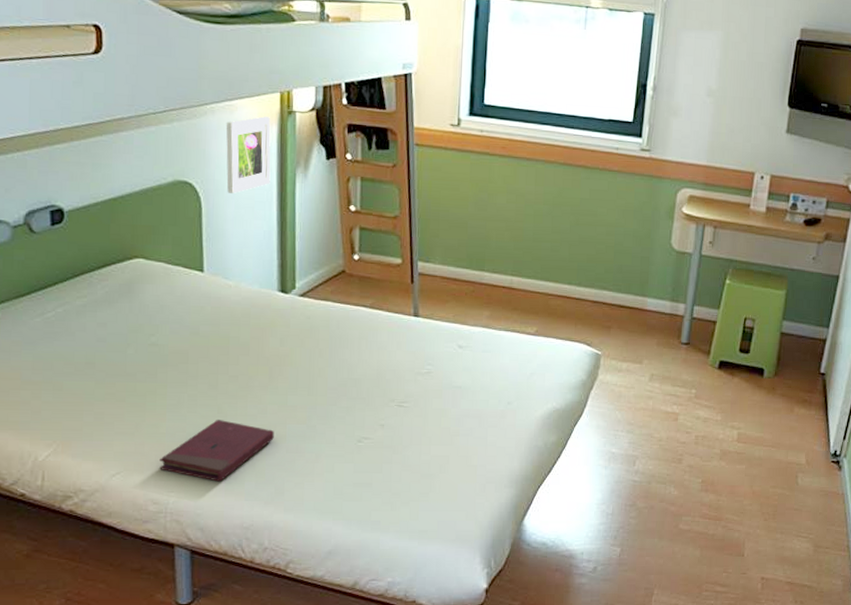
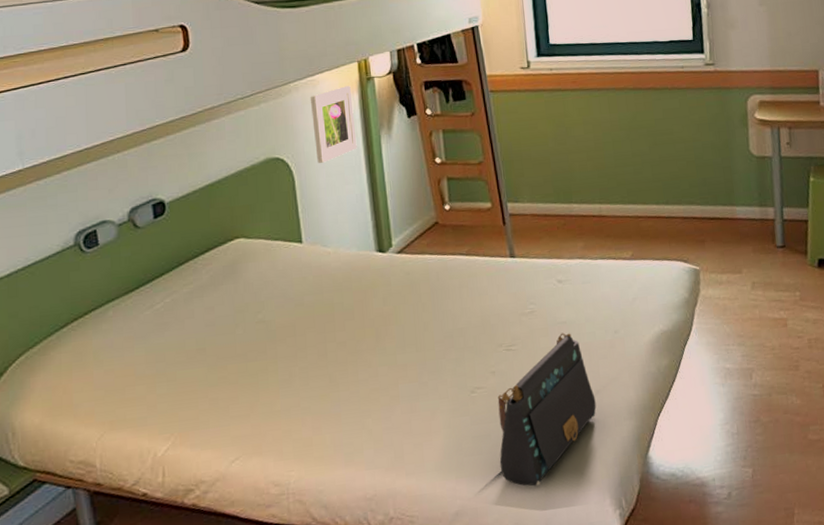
book: present [159,420,274,482] -> none [277,388,388,454]
shoulder bag: none [377,397,480,537] -> present [497,332,596,486]

